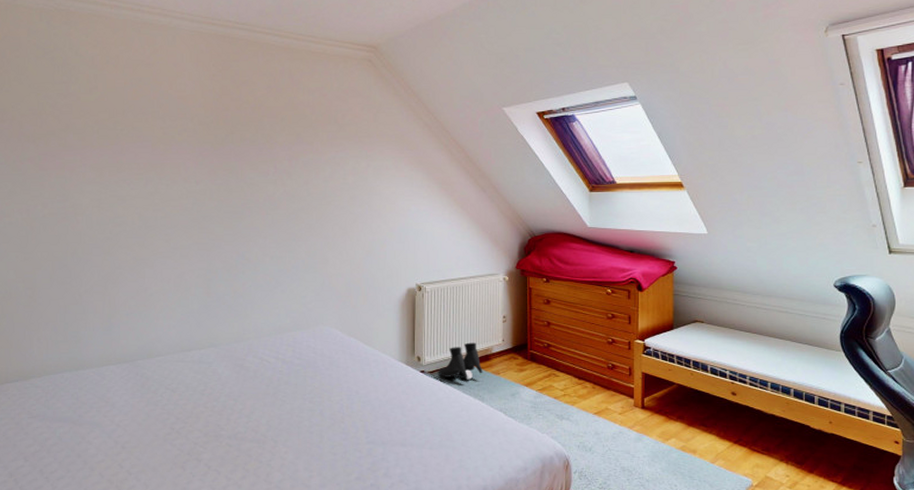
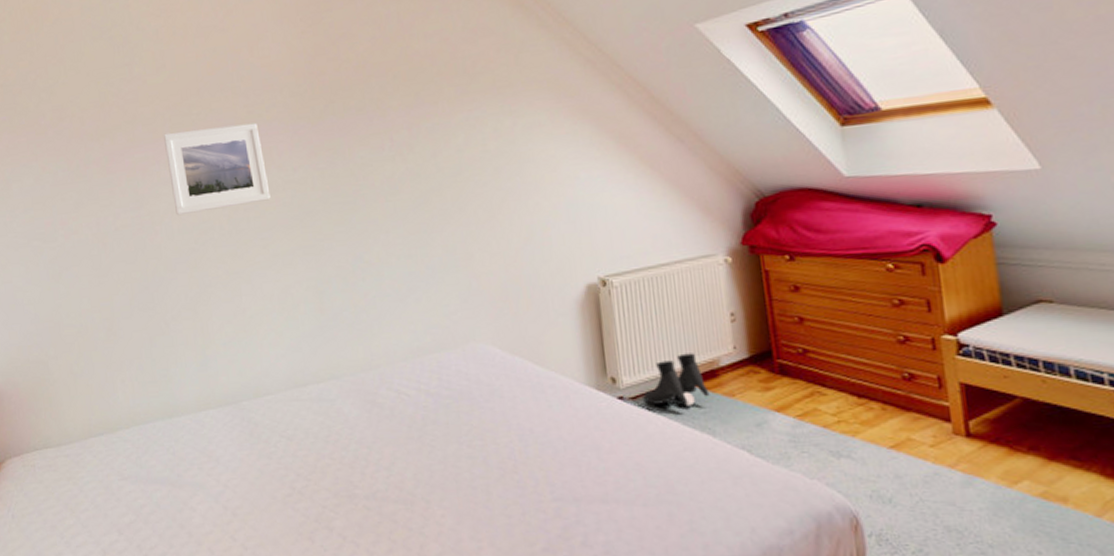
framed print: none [90,142,176,210] -> present [163,122,271,216]

